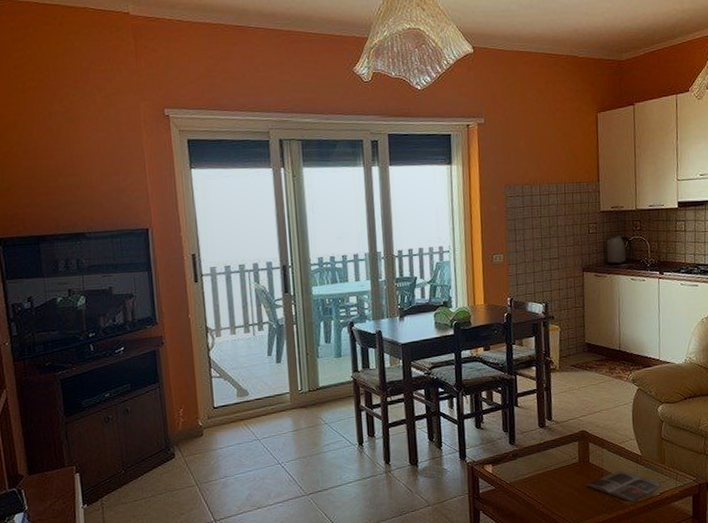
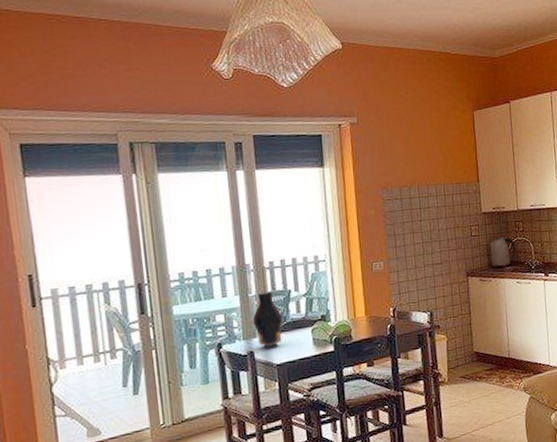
vase: none [381,278,409,330] -> present [252,292,283,349]

